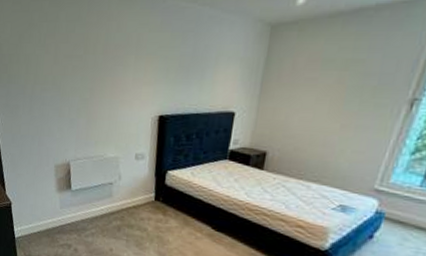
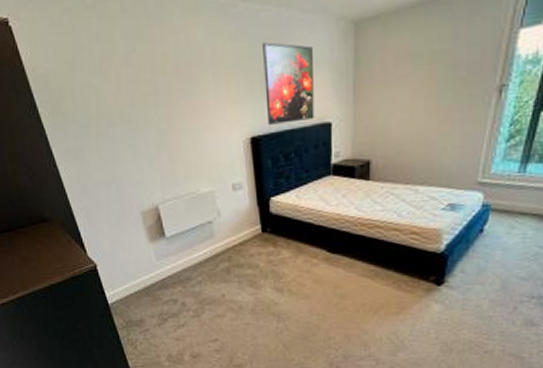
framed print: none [177,35,228,108] -> present [263,42,315,126]

